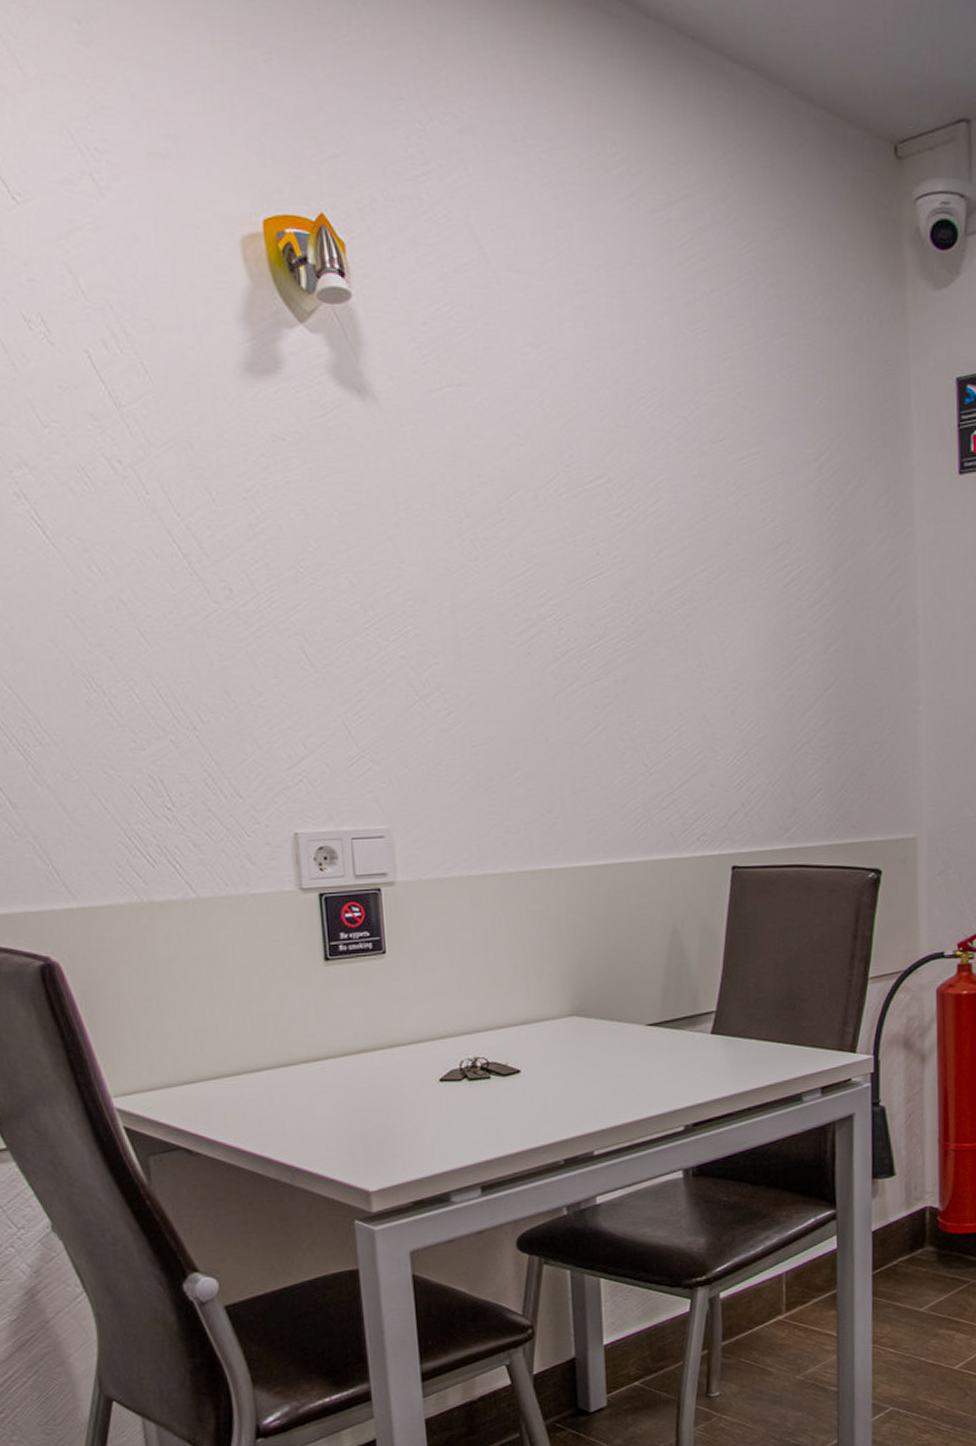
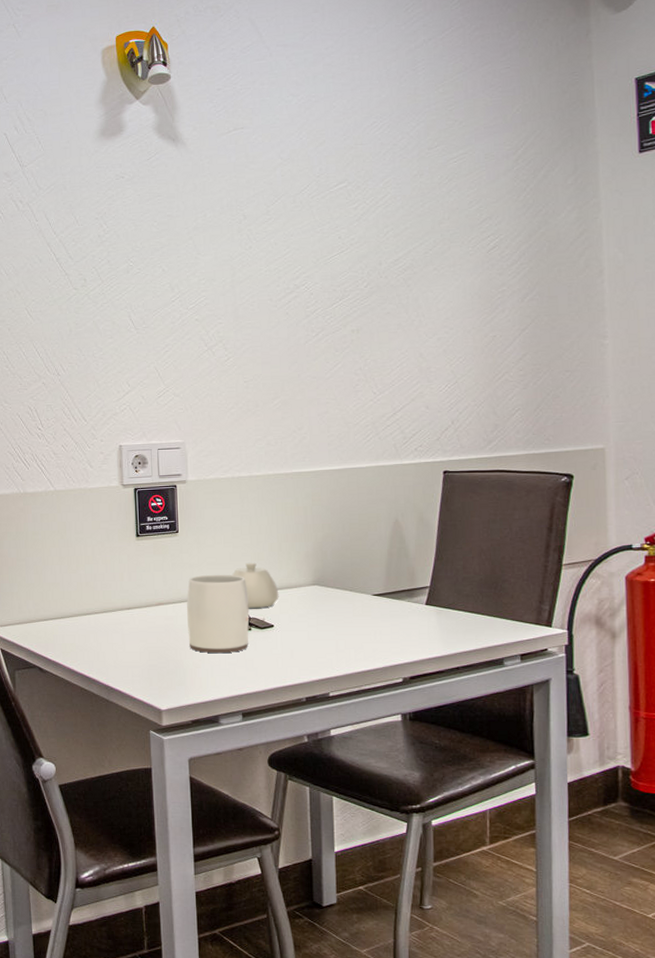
mug: none [400,1006,488,1112] -> present [187,574,250,653]
sugar bowl: none [461,989,527,1050] -> present [231,562,279,608]

